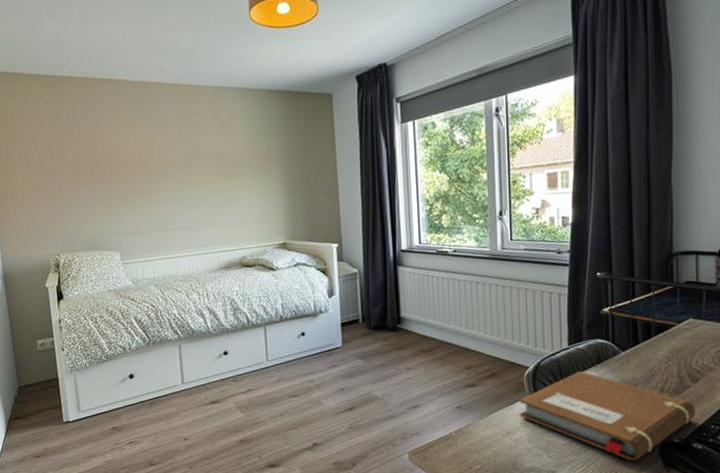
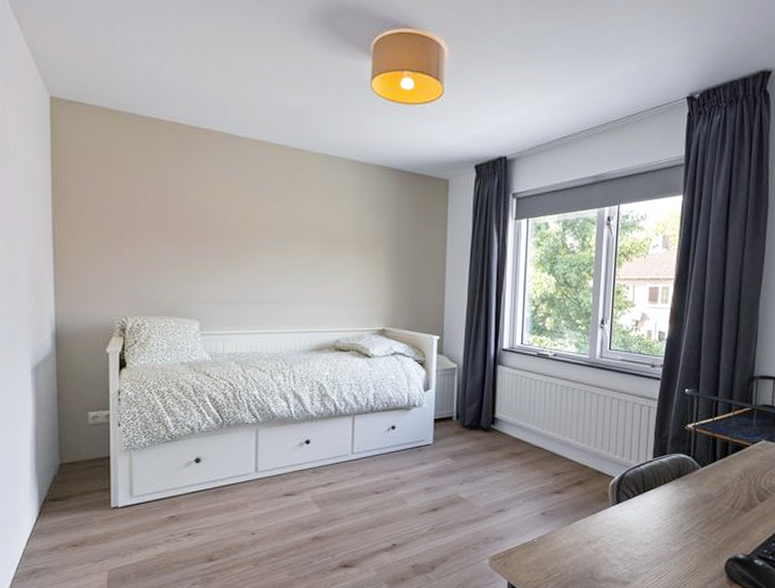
notebook: present [518,370,696,462] -> none [601,483,761,575]

